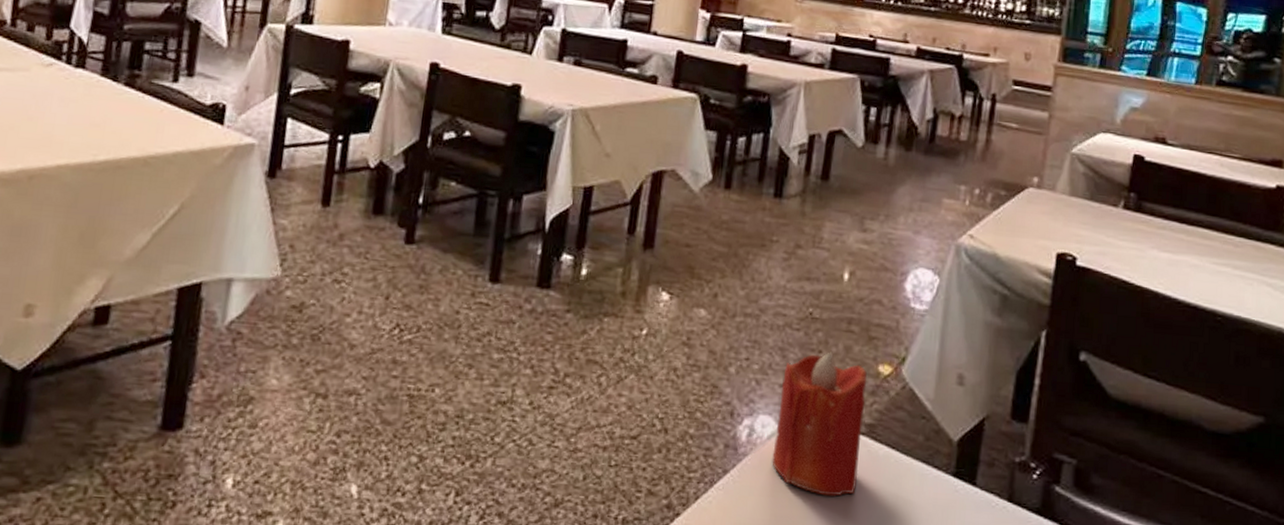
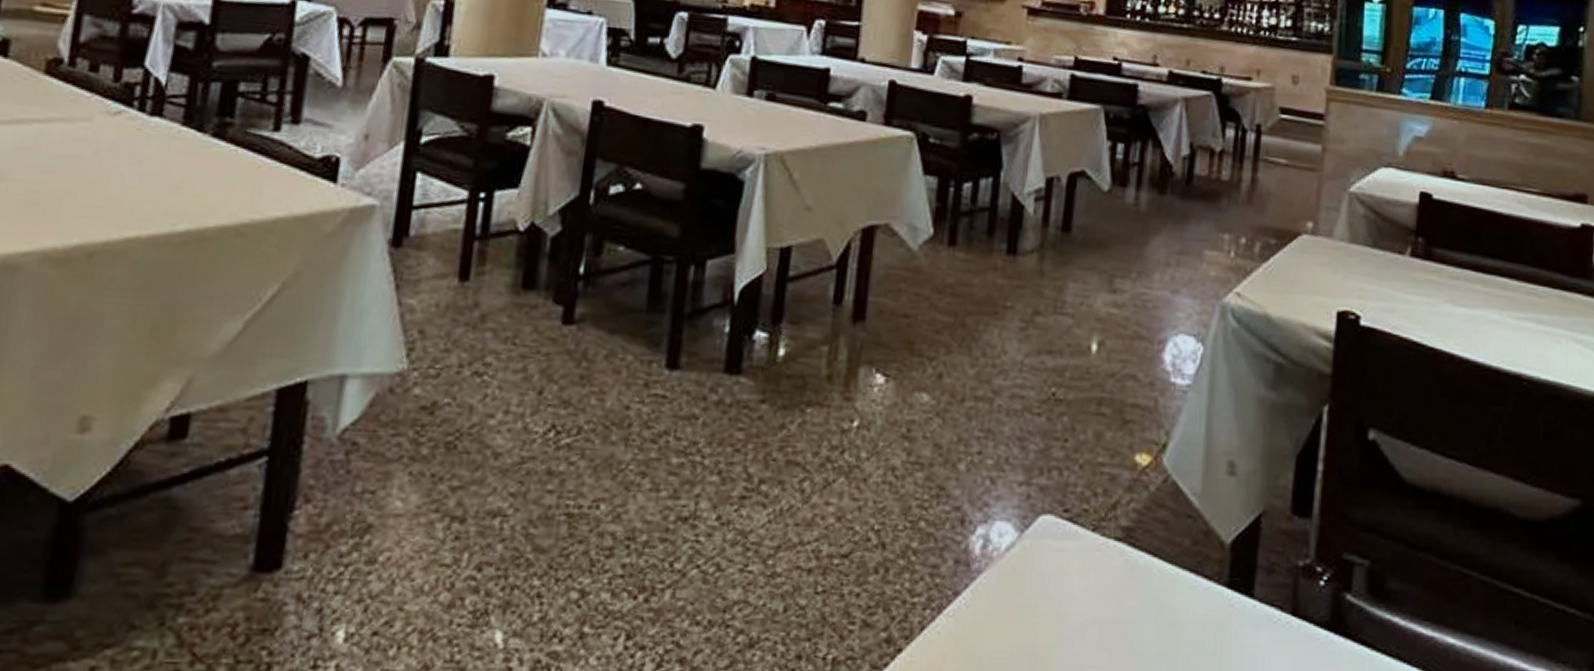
candle: present [772,352,867,497] -> none [1011,440,1122,619]

